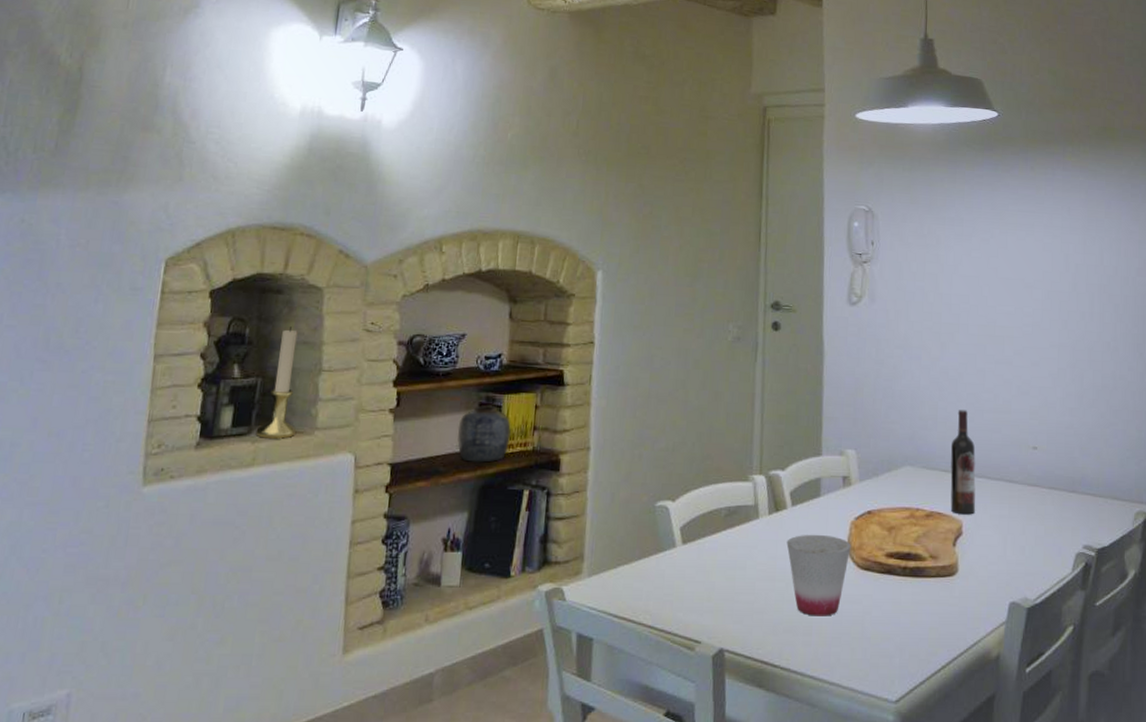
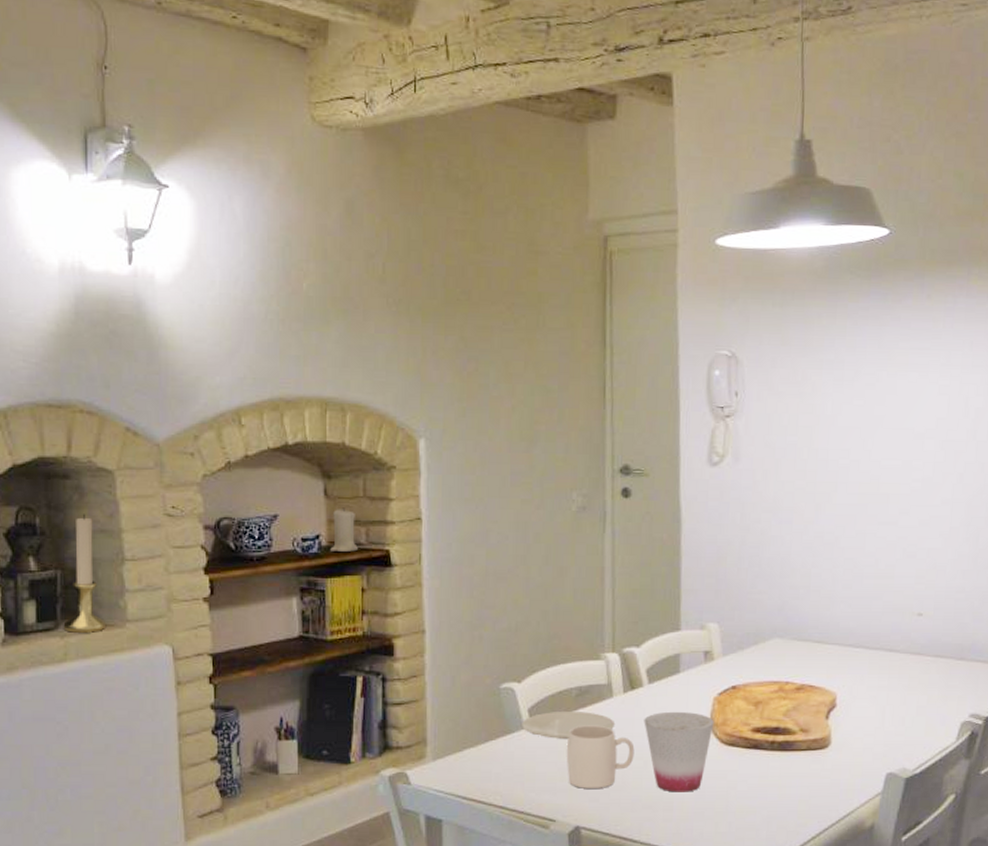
decorative jar: present [457,406,511,463] -> none [279,591,337,650]
candle: none [510,329,535,372] -> present [330,507,358,553]
plate: none [674,530,760,559] -> present [522,710,615,740]
mug: none [713,545,778,610] -> present [566,725,635,789]
wine bottle: present [950,408,976,515] -> none [823,575,853,687]

